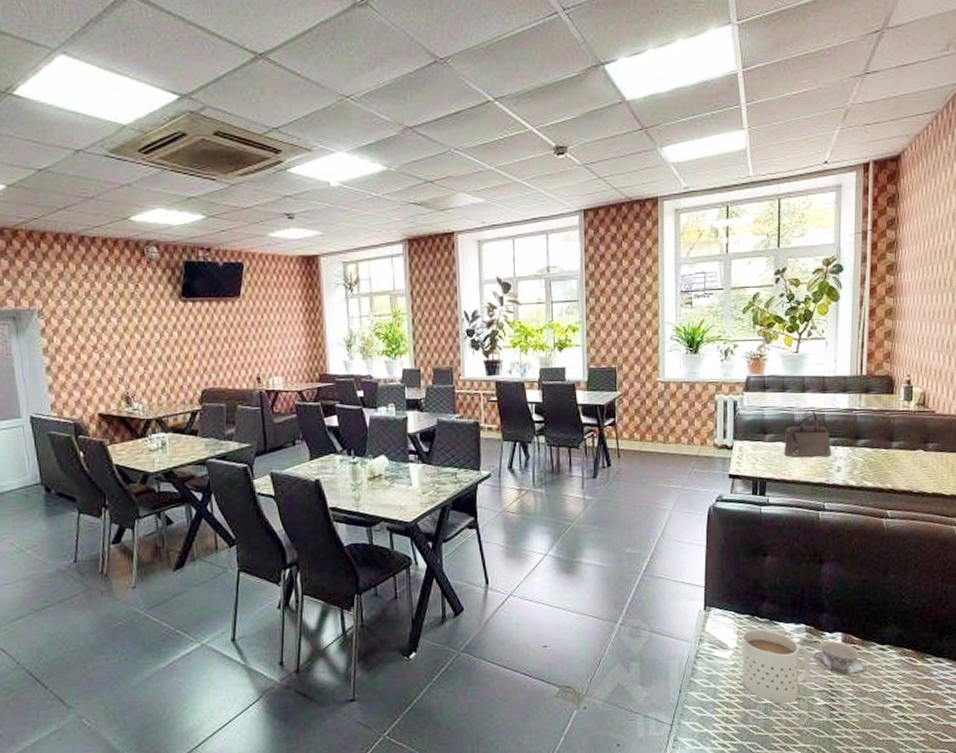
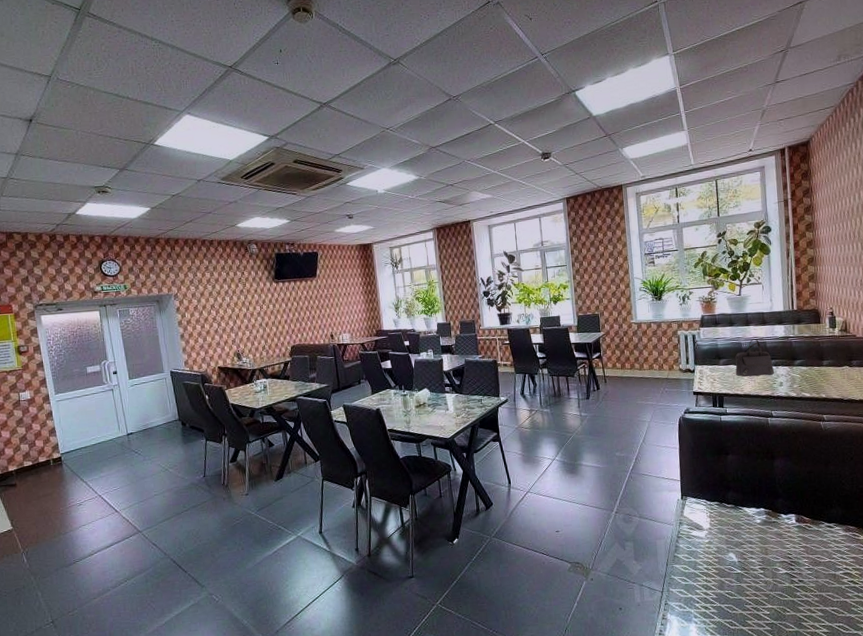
mug: present [741,629,811,703] -> none [713,513,772,573]
teacup: present [813,641,866,678] -> none [773,521,818,551]

